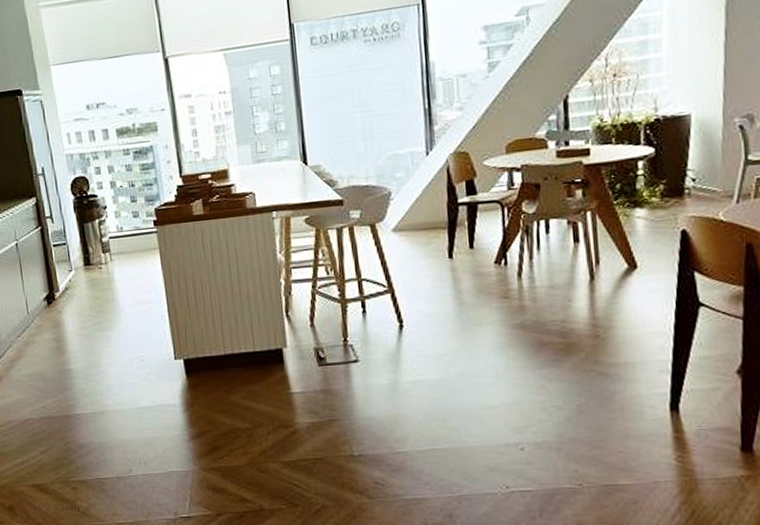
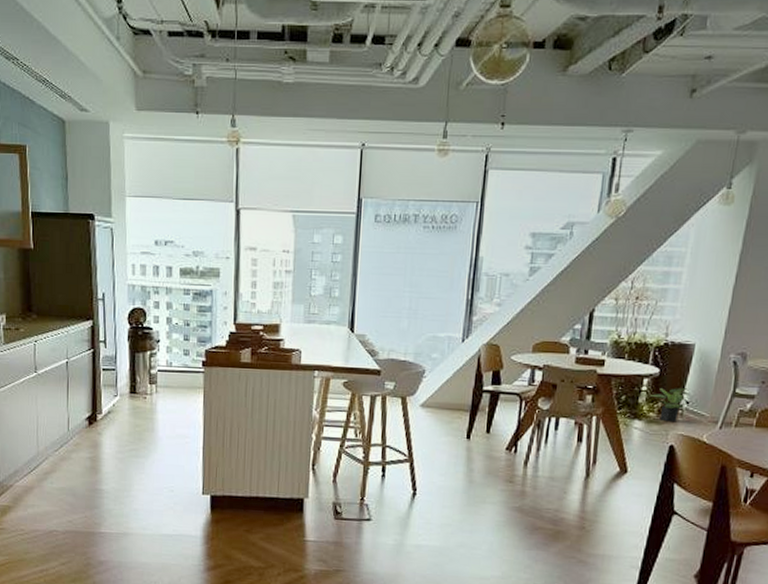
potted plant: none [647,164,692,205] -> present [649,387,689,422]

